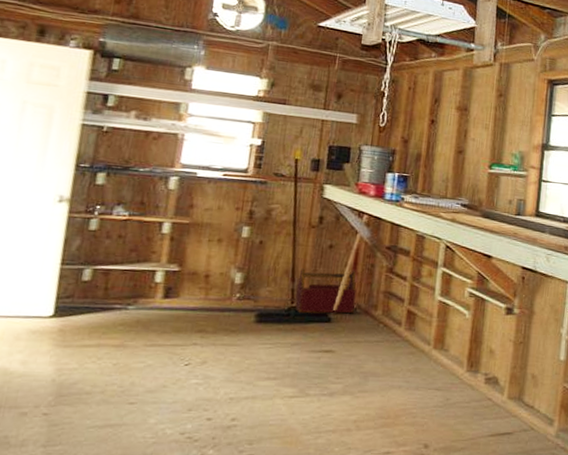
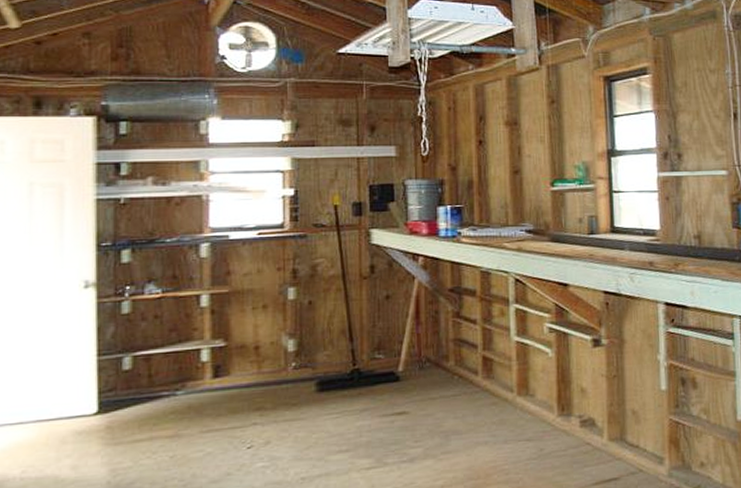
toolbox: present [294,268,356,314] -> none [356,319,423,376]

